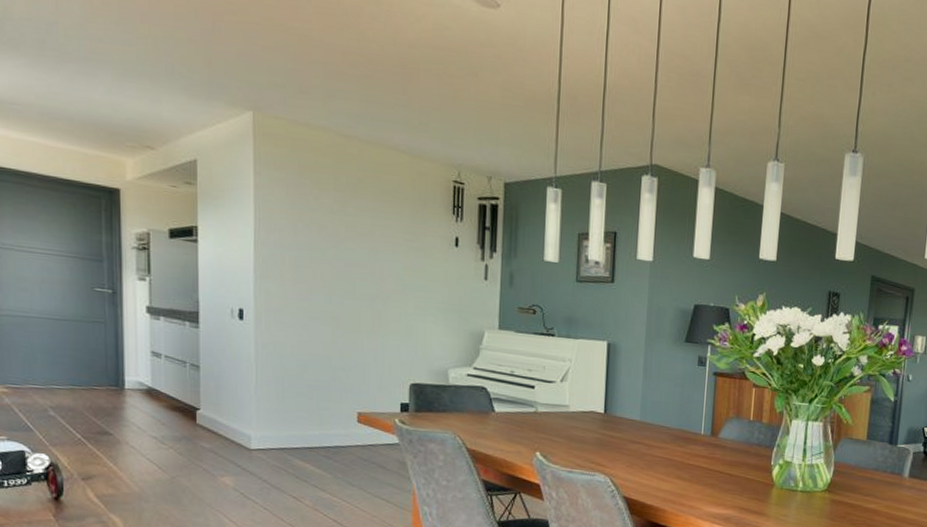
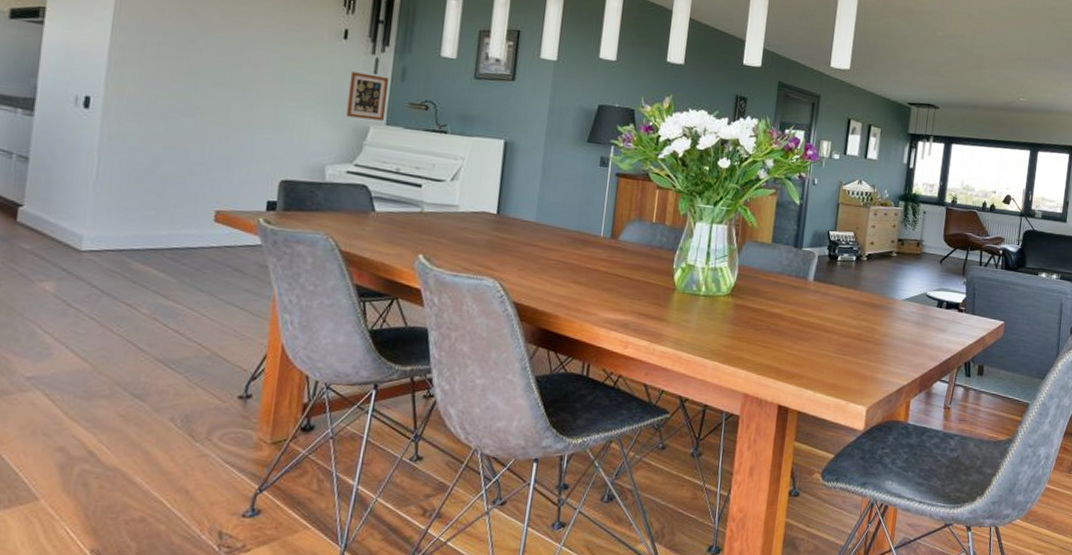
picture frame: none [462,278,499,326] -> present [346,72,390,121]

